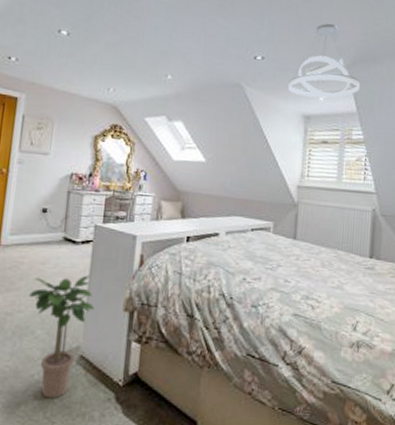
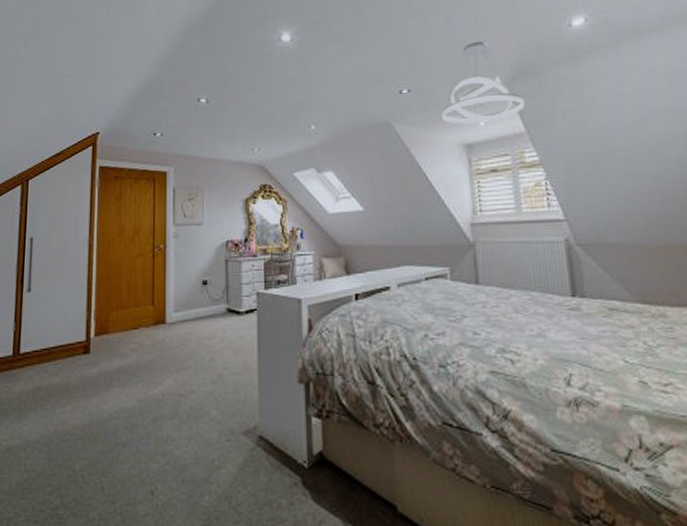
potted plant: present [28,275,95,399] -> none [199,347,268,486]

